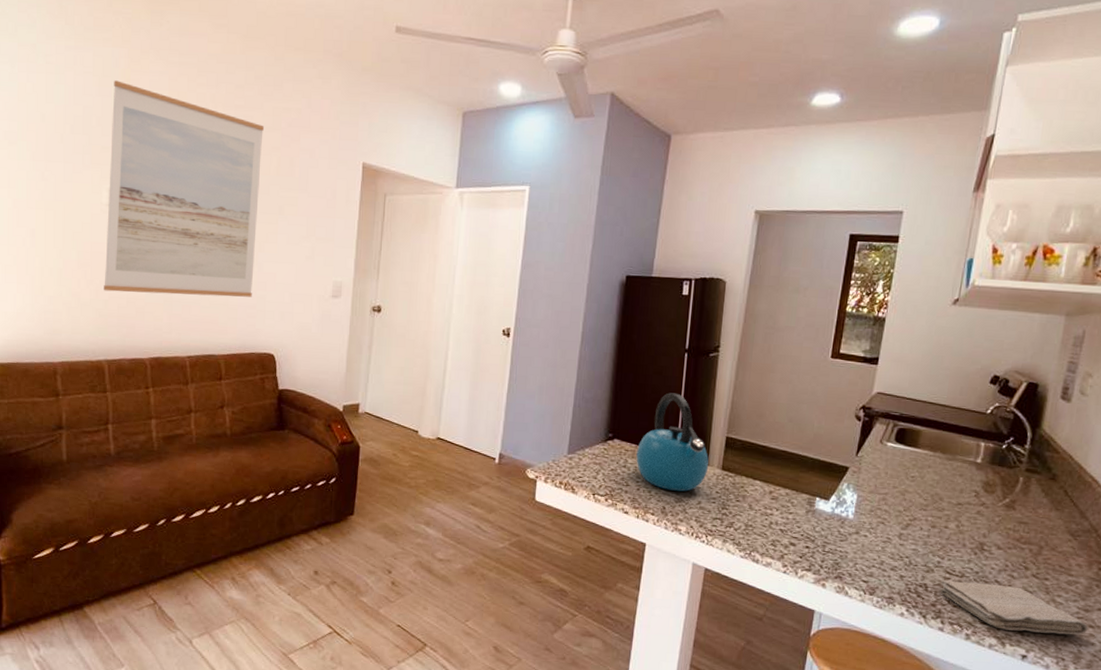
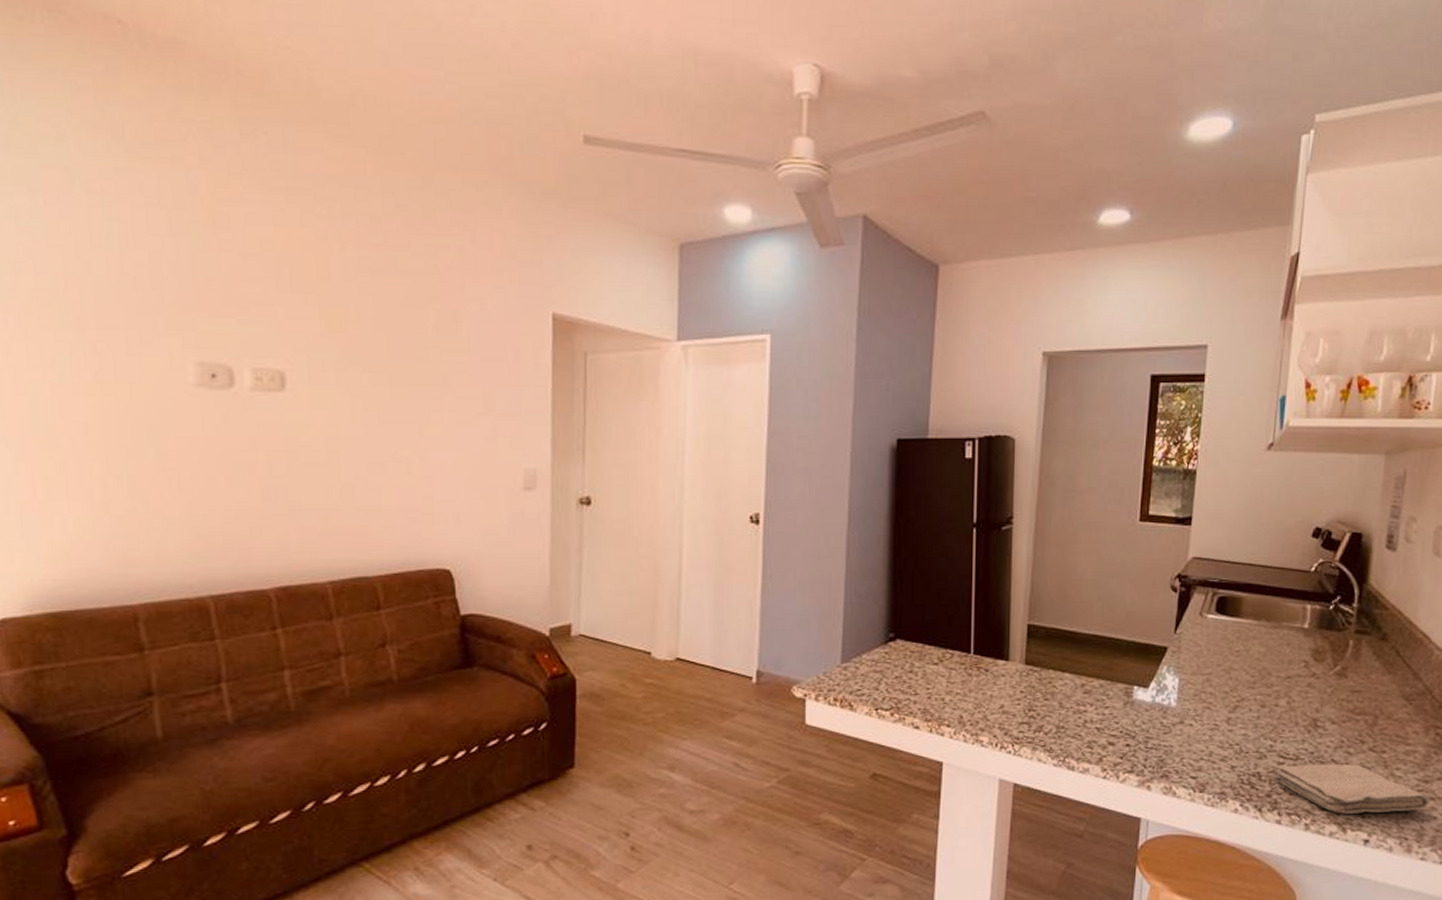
wall art: present [104,80,265,297] -> none [191,214,415,502]
kettle: present [636,392,709,492] -> none [924,577,1010,695]

